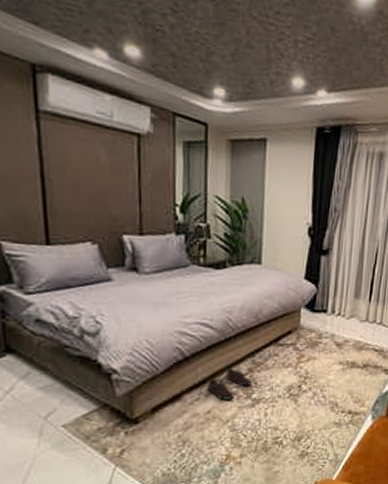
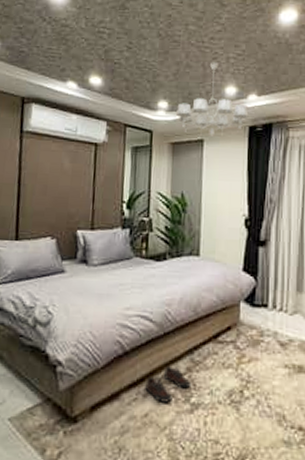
chandelier: none [235,44,317,137] -> present [176,62,249,138]

